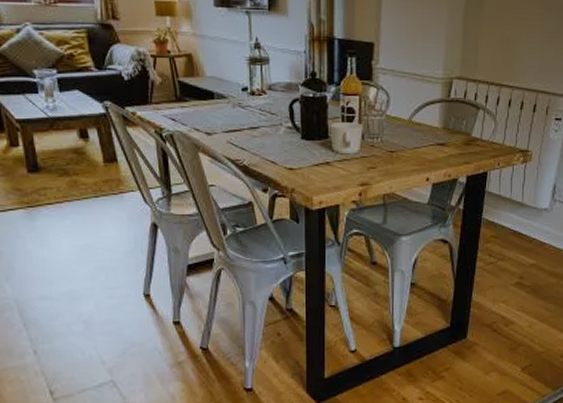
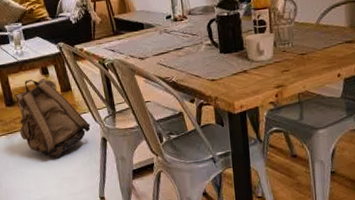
backpack: none [42,141,139,244] -> present [16,77,91,159]

